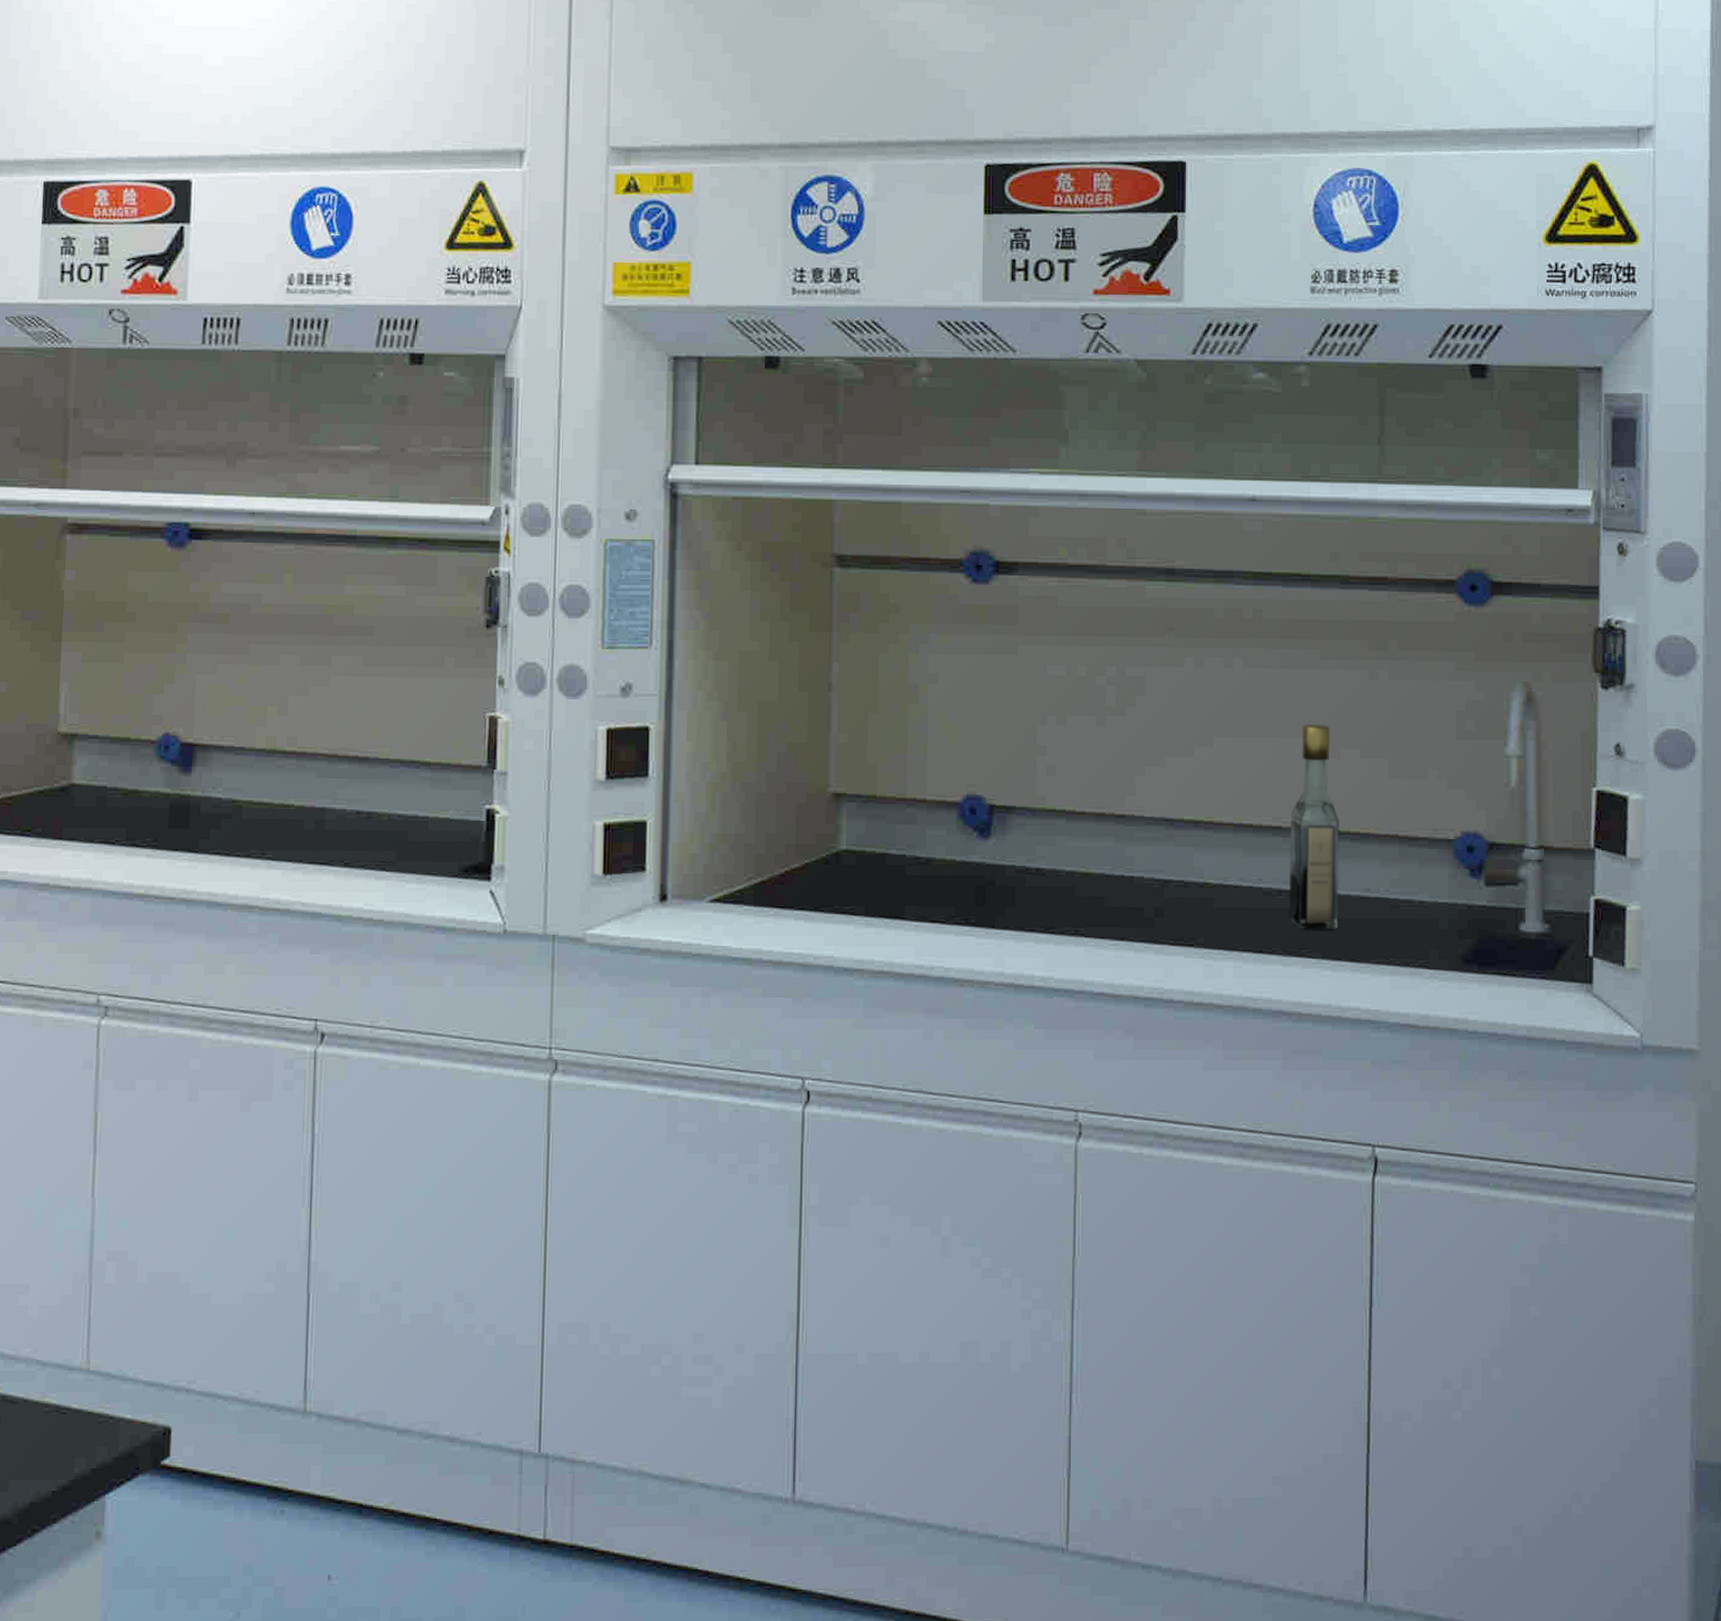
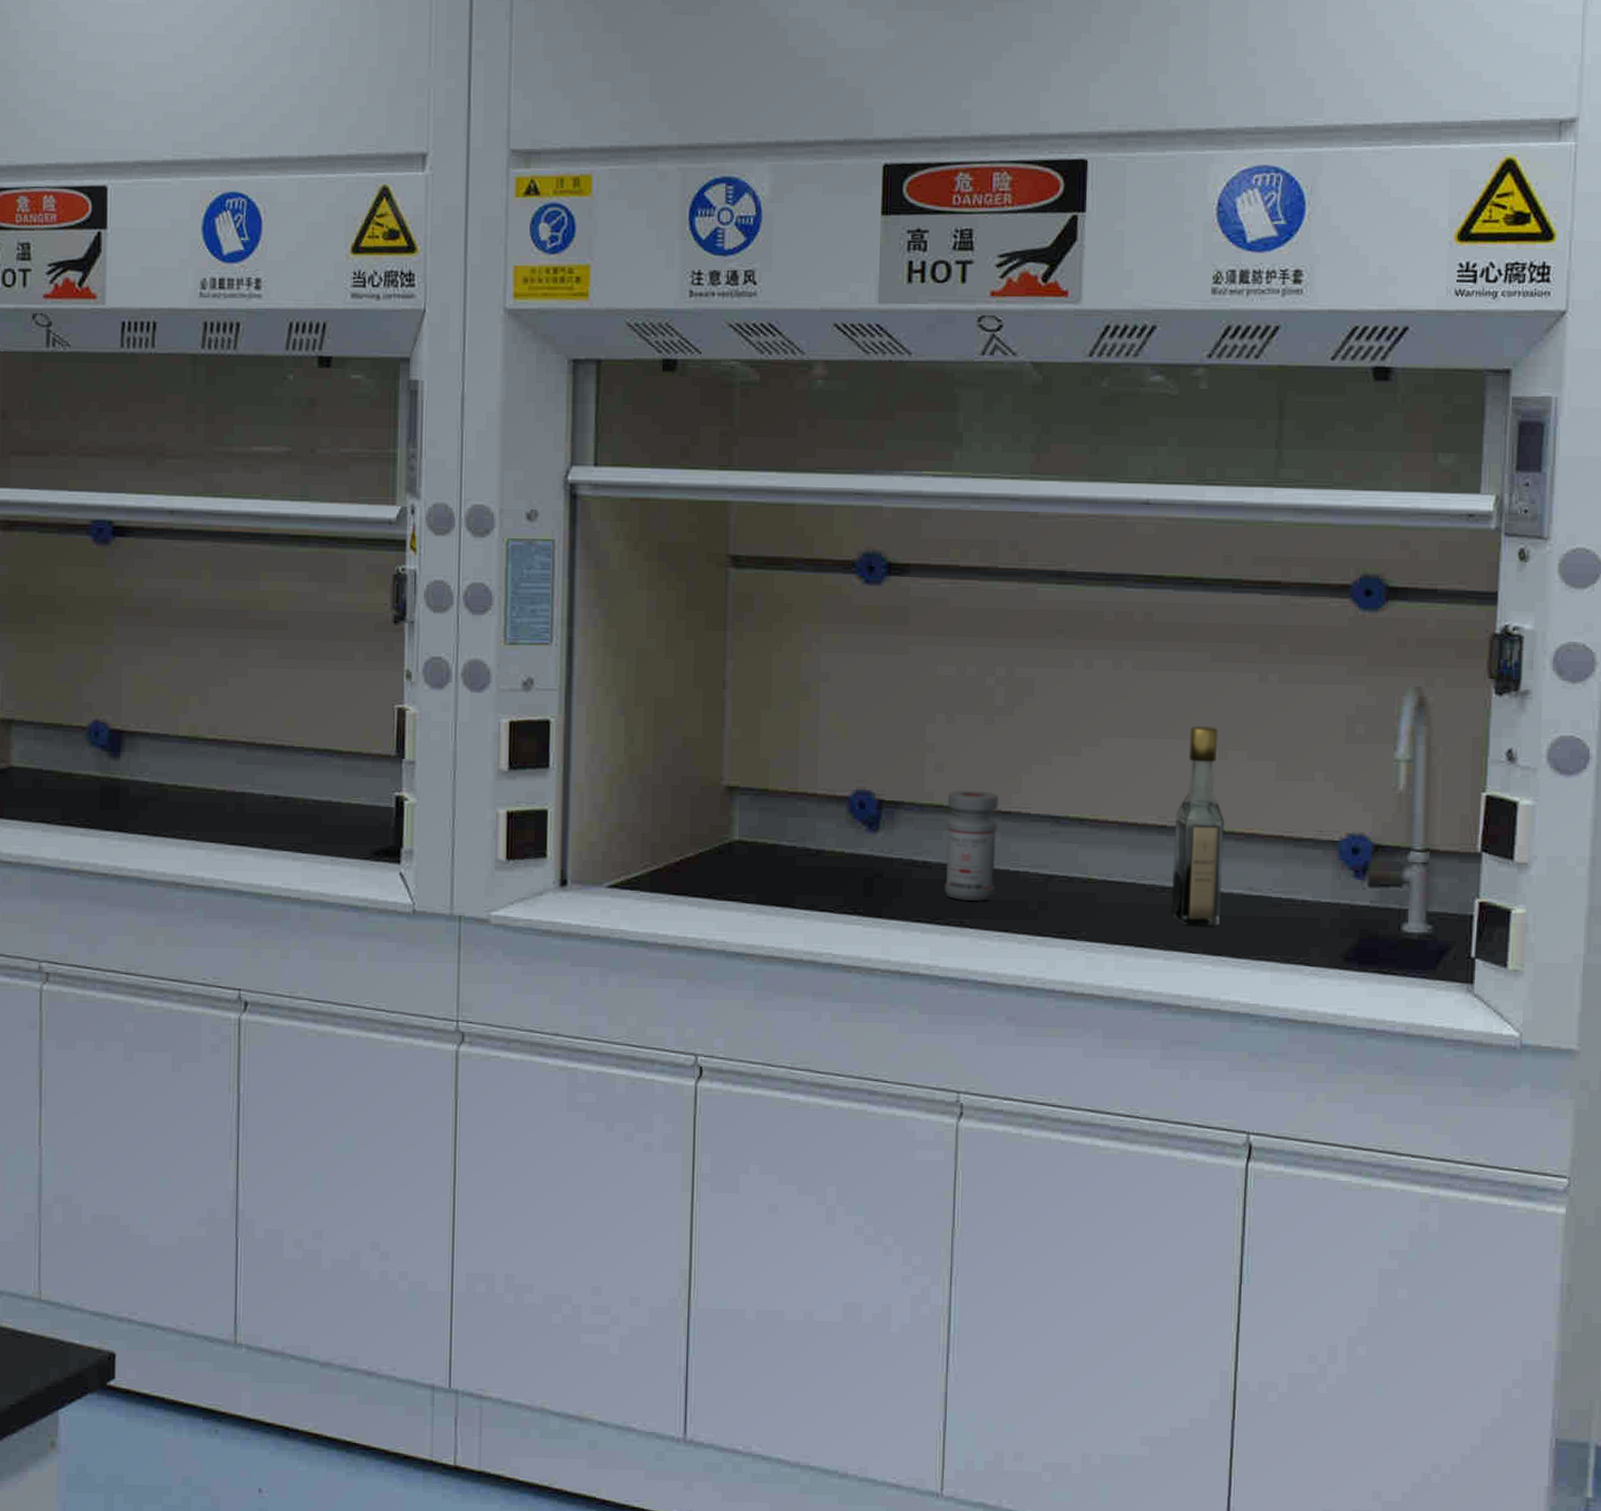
medicine bottle: none [1059,793,1111,909] -> present [945,790,998,902]

